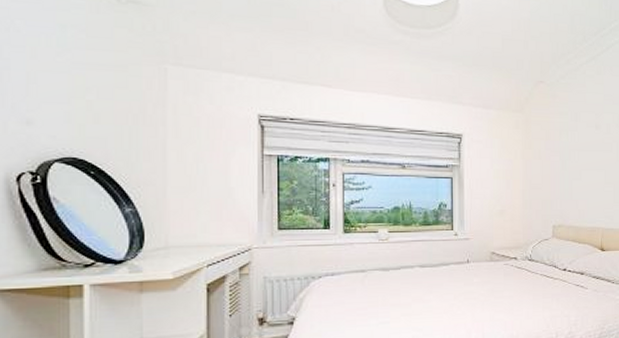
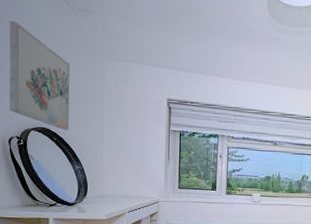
wall art: none [18,14,116,160] -> present [9,21,71,130]

